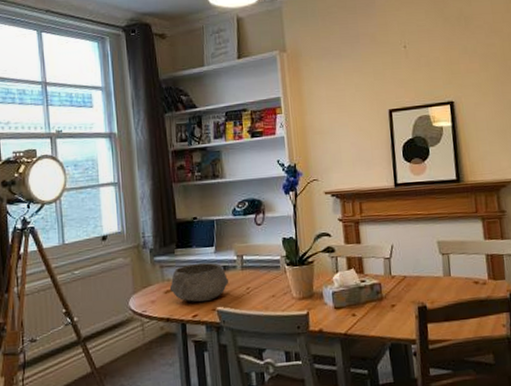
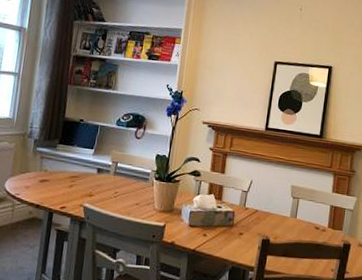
bowl: present [170,262,229,302] -> none [45,160,101,197]

